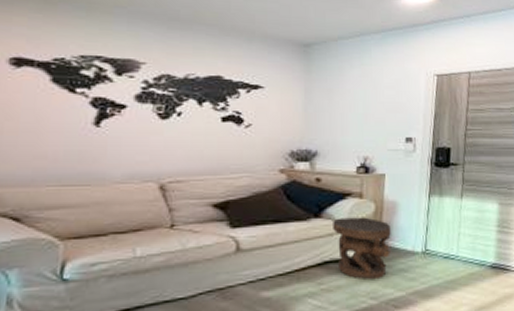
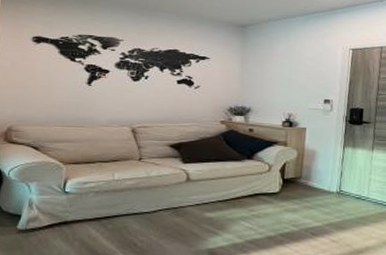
side table: present [333,217,391,281] -> none [262,160,310,212]

